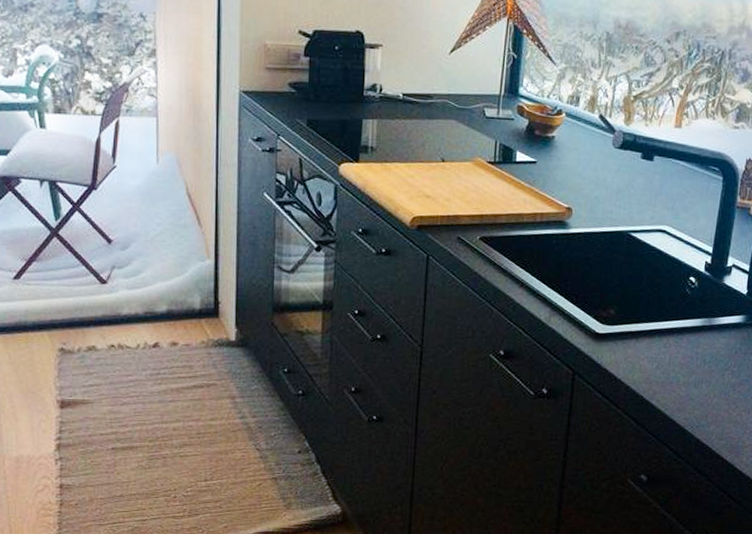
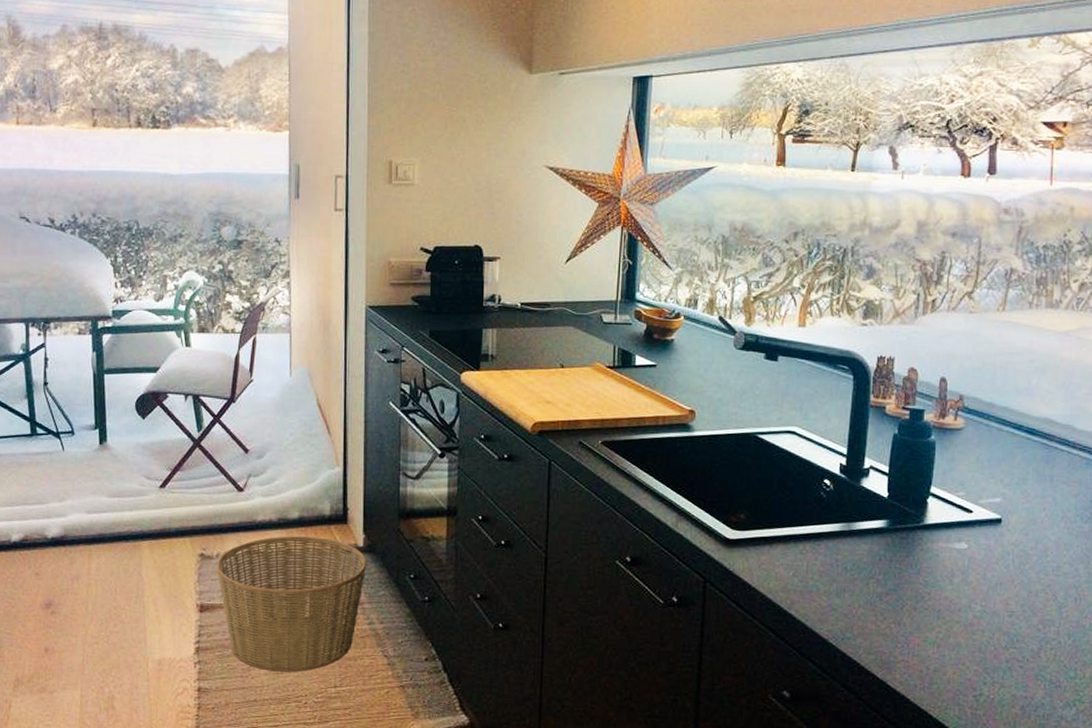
basket: none [78,330,240,467] -> present [216,536,367,672]

